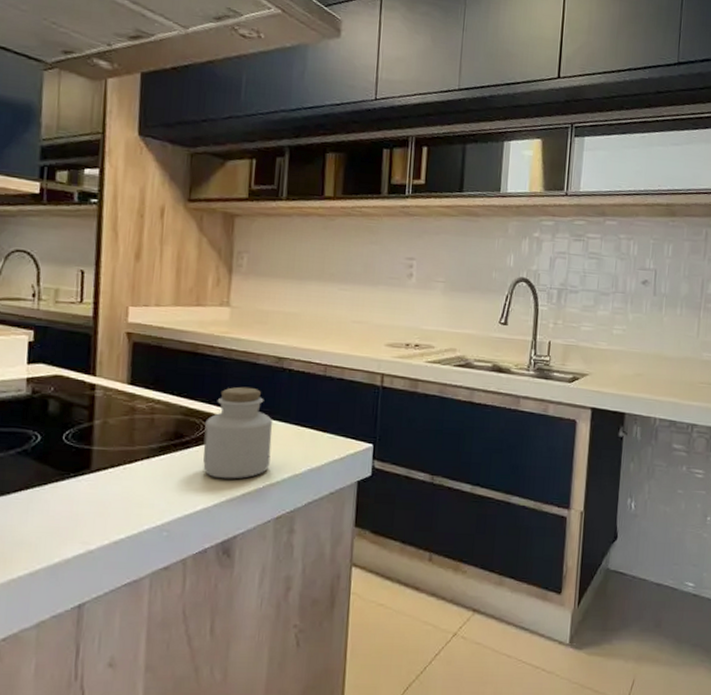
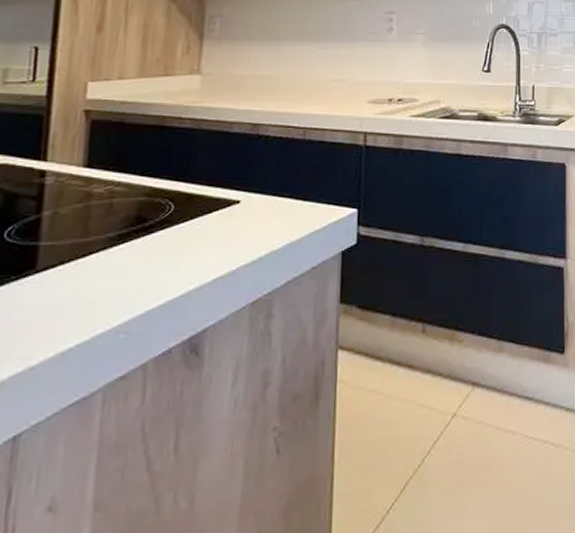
jar: present [203,386,273,479] -> none [168,158,248,264]

